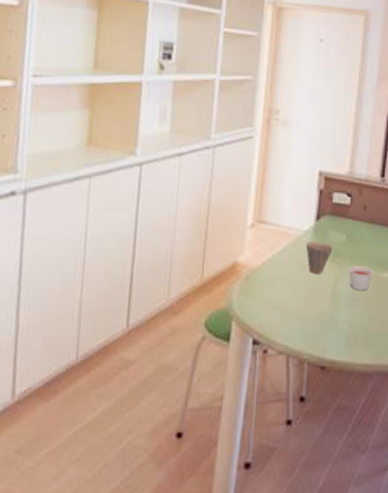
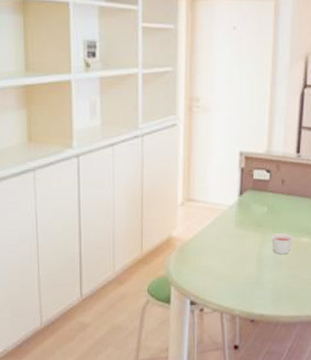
cup: present [305,240,333,274] -> none [231,213,256,243]

